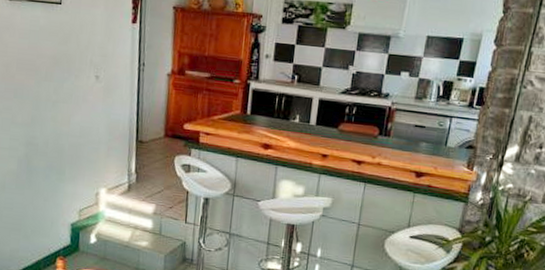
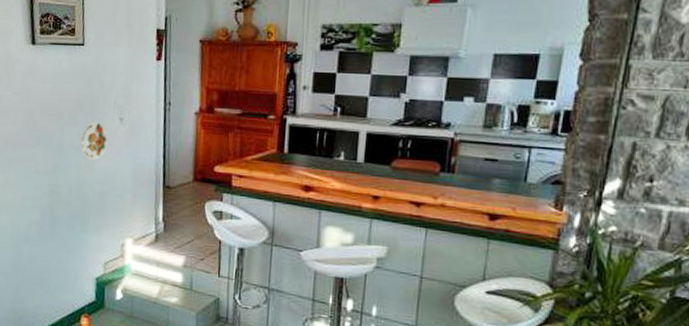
decorative plate: none [57,78,85,115] -> present [81,121,109,160]

